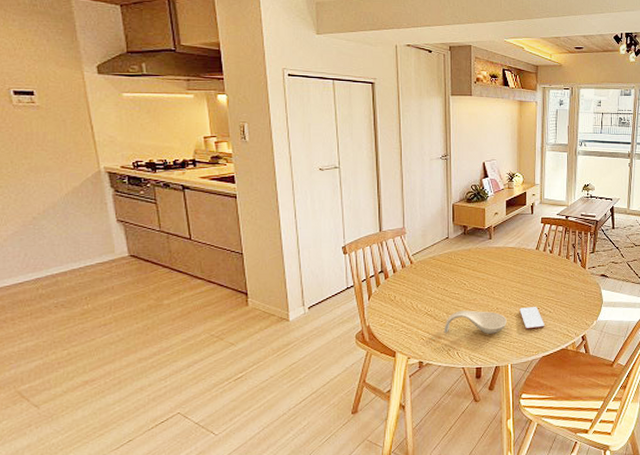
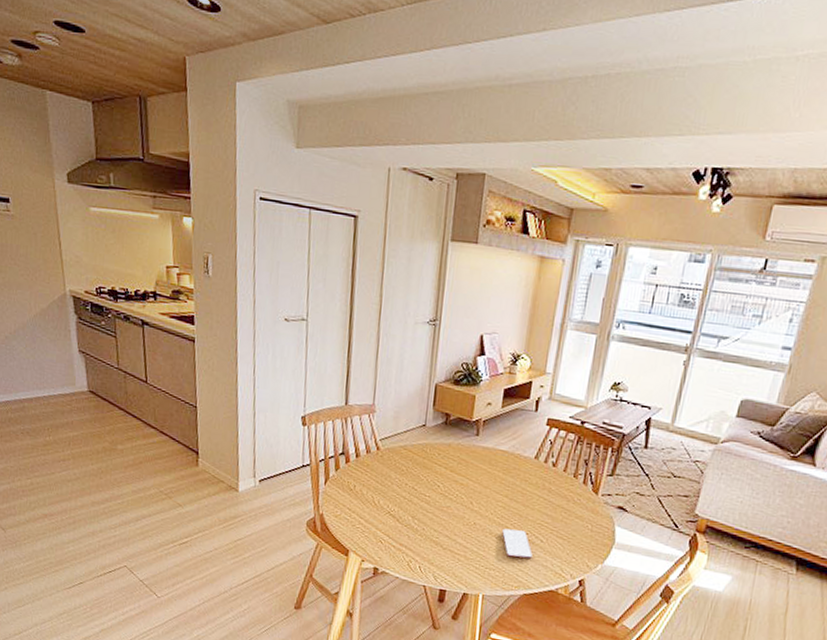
spoon rest: present [443,310,507,334] -> none [406,517,485,554]

